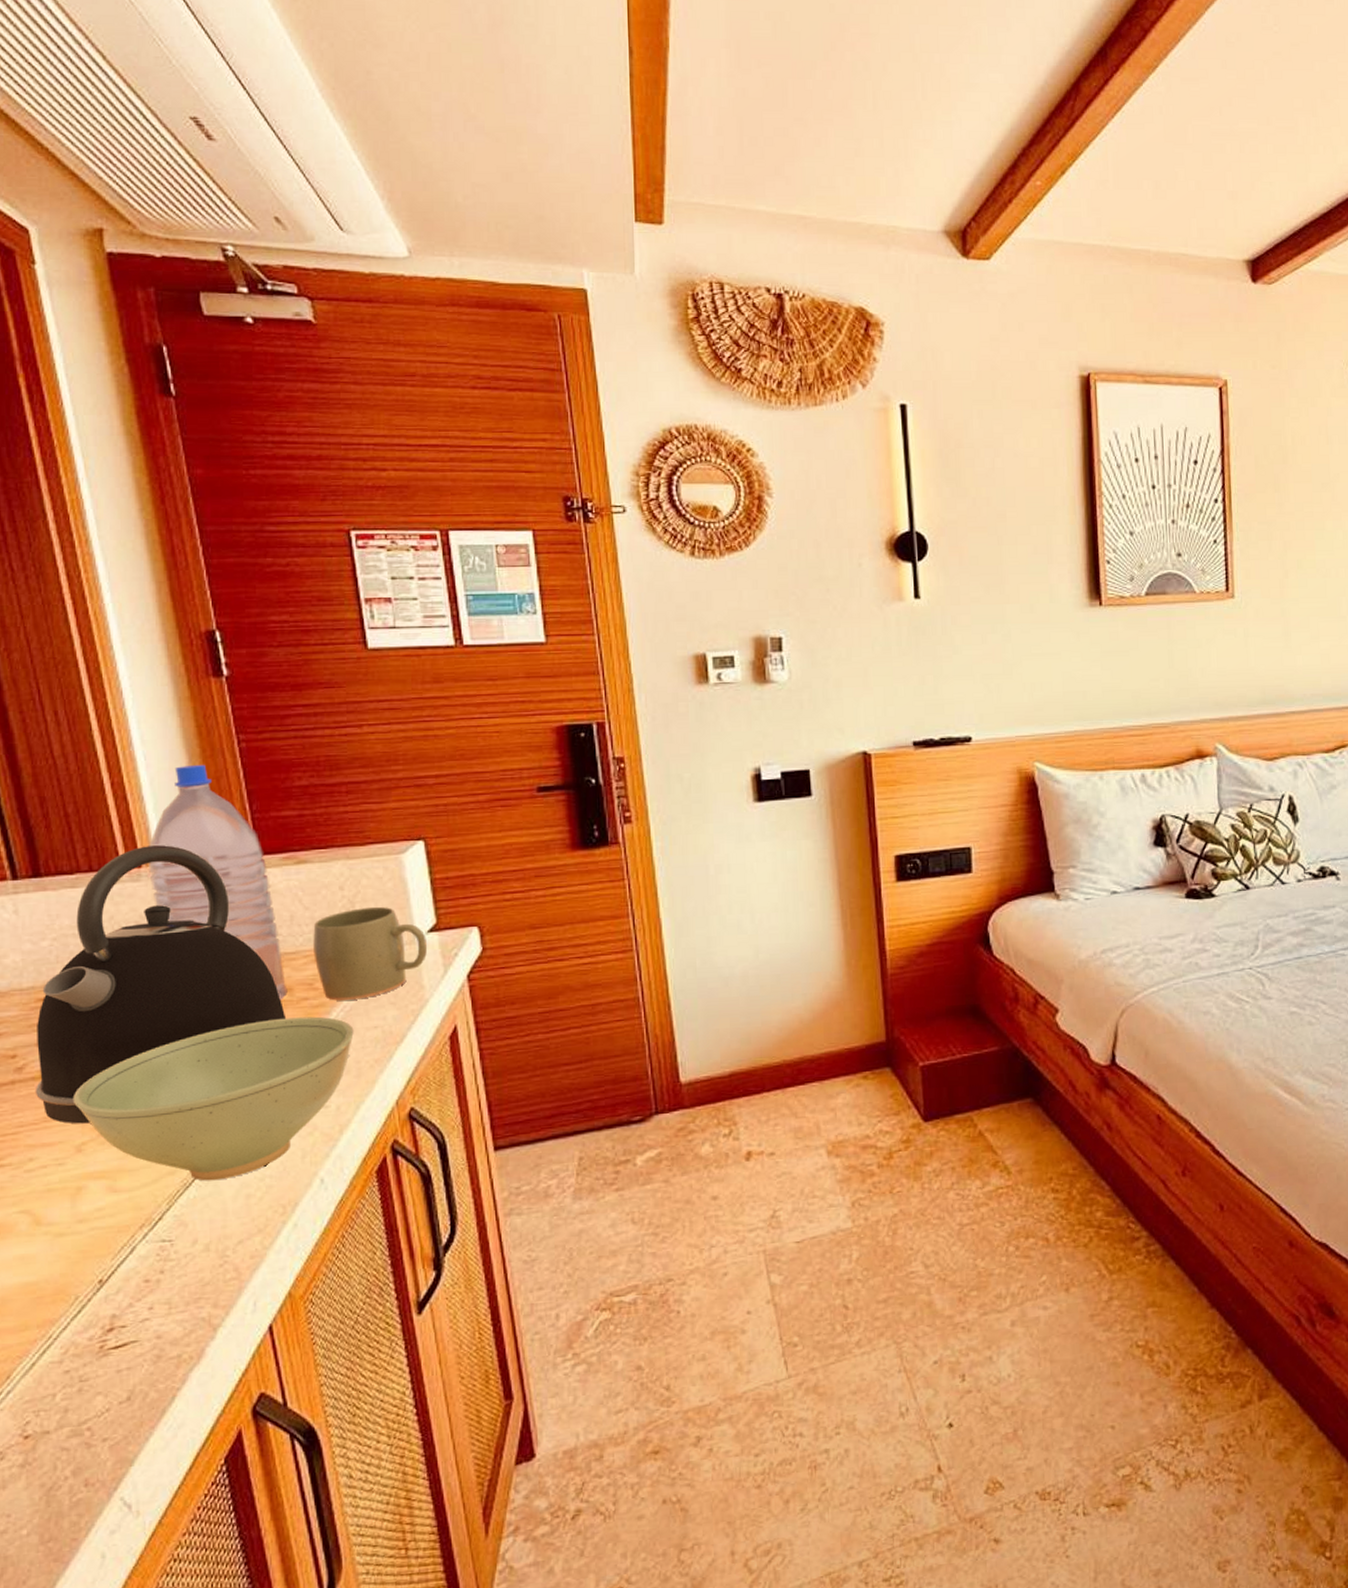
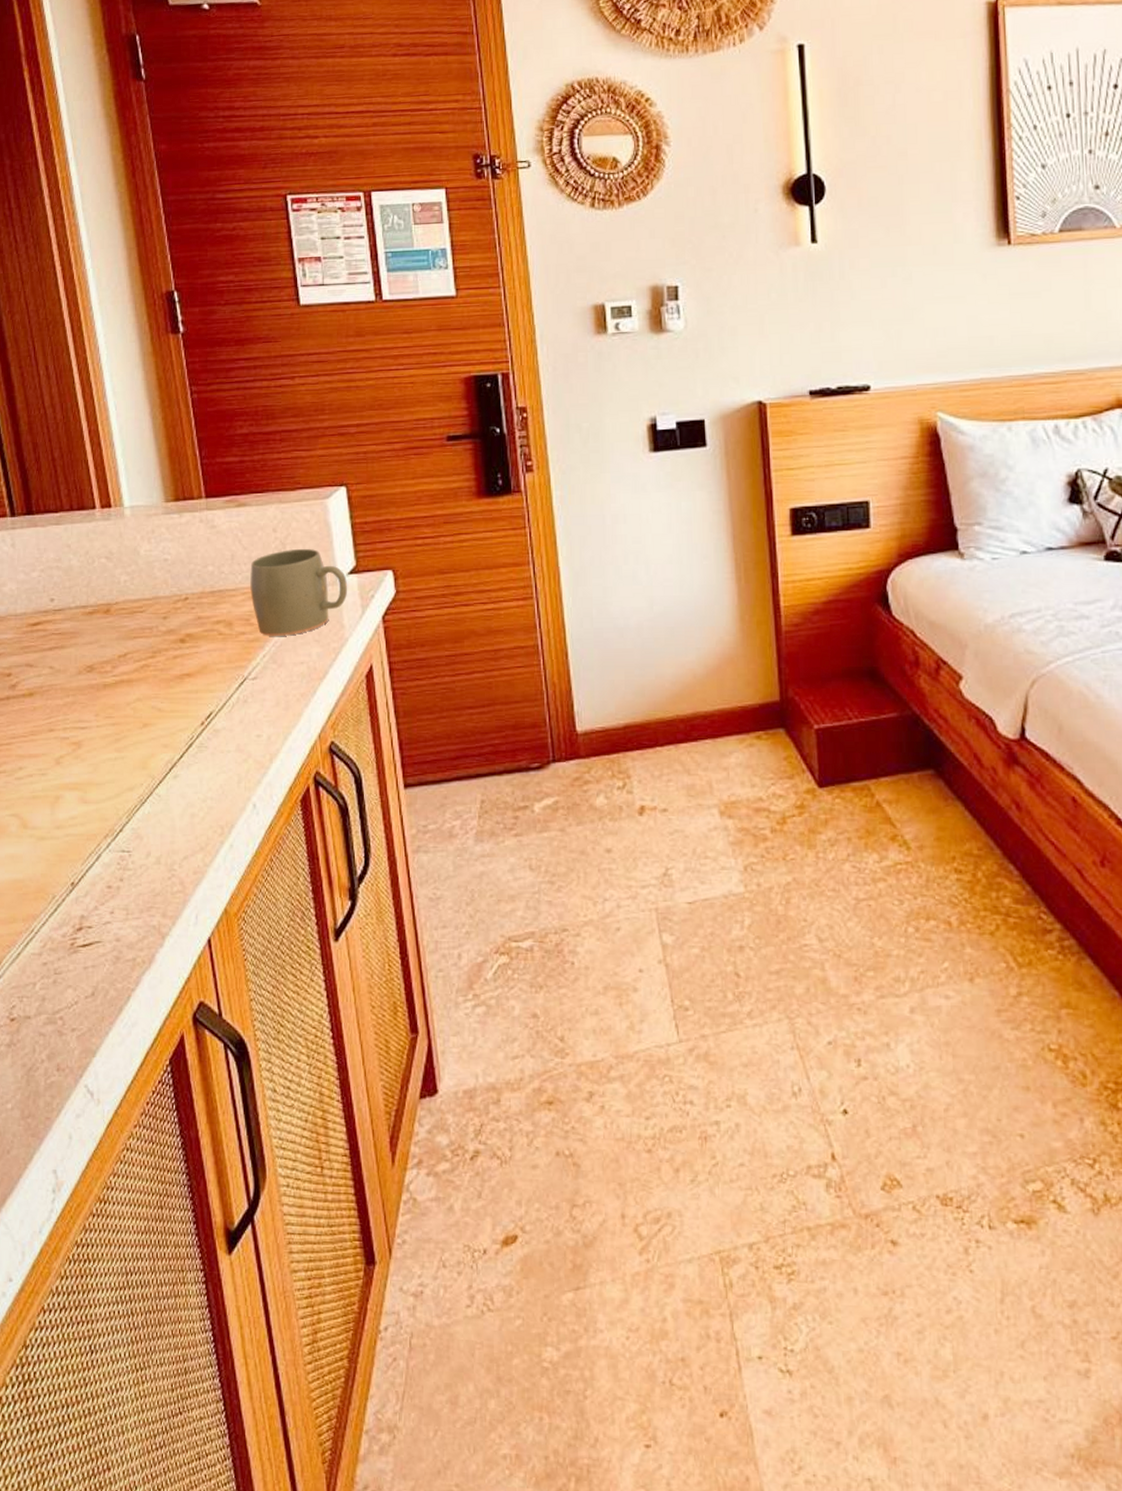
kettle: present [35,845,287,1124] -> none [24,487,227,739]
bowl: present [72,1016,354,1181] -> none [54,650,283,799]
water bottle: present [149,764,288,1001] -> none [117,414,228,634]

